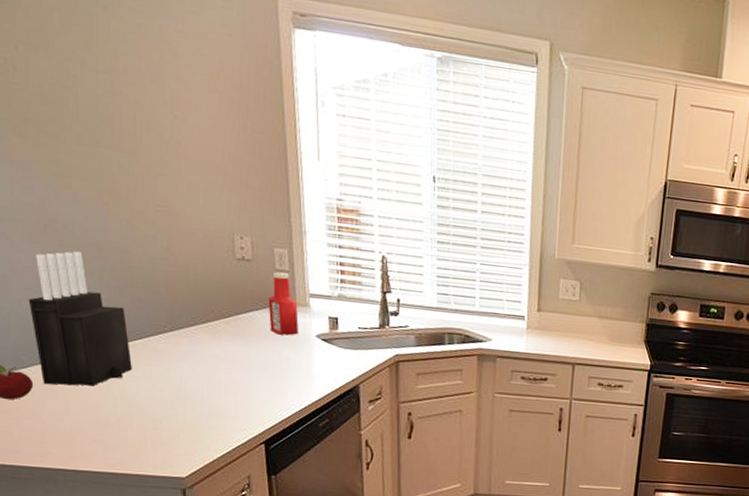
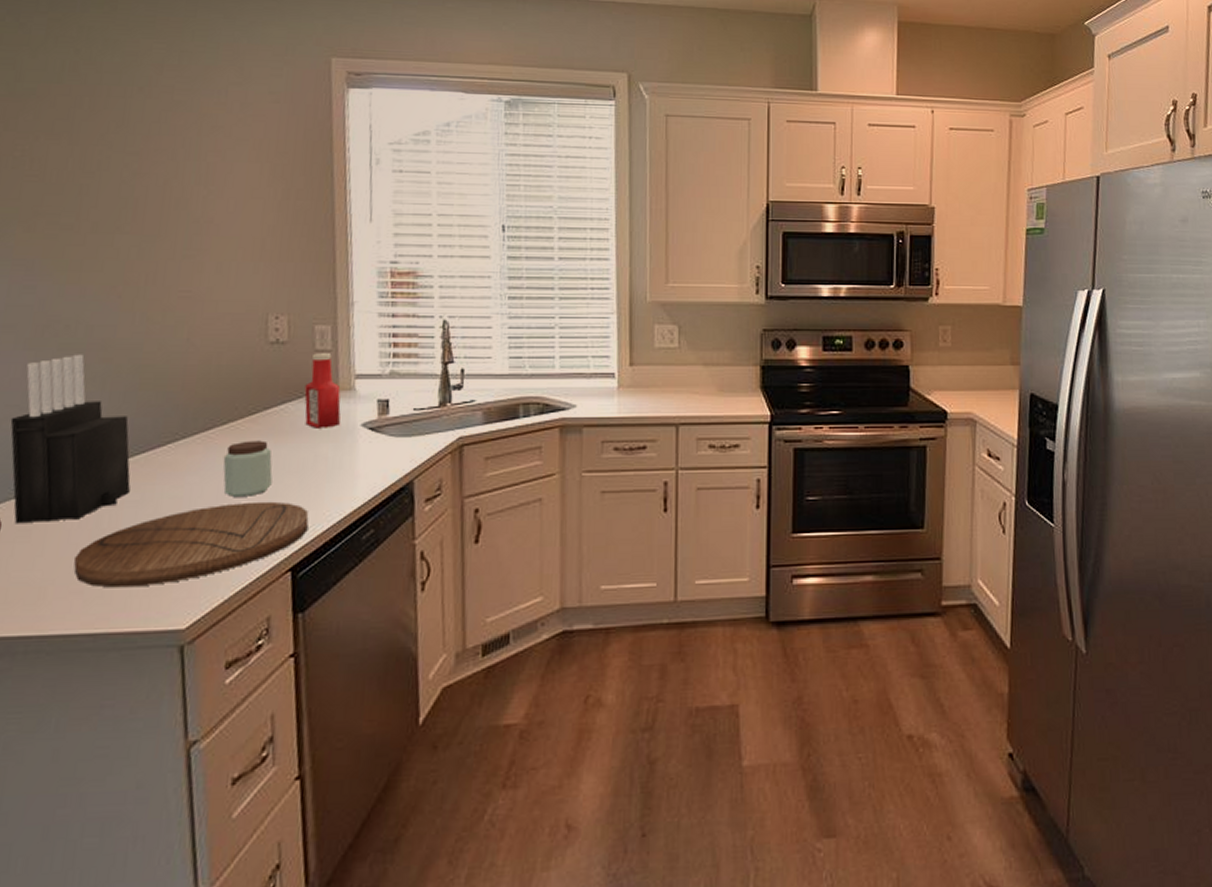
cutting board: none [94,387,277,443] -> present [73,501,309,588]
peanut butter: none [205,338,246,383] -> present [223,440,273,498]

